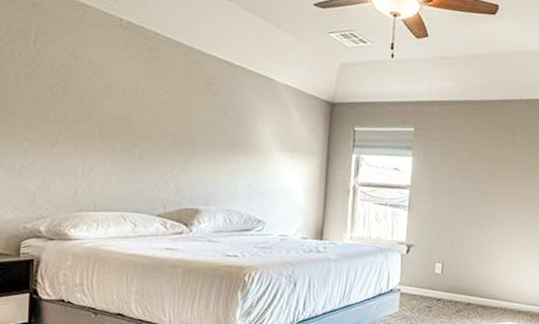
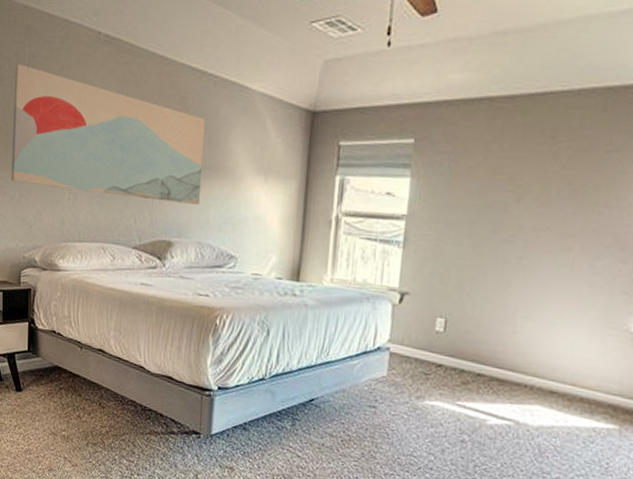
wall art: none [9,38,233,178] -> present [10,63,206,206]

